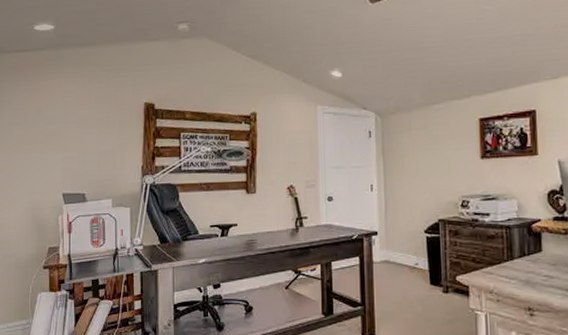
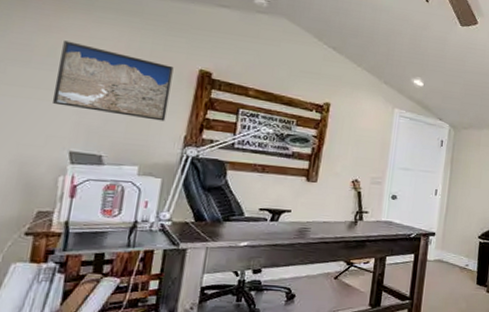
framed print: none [45,99,125,156] -> present [52,40,174,122]

